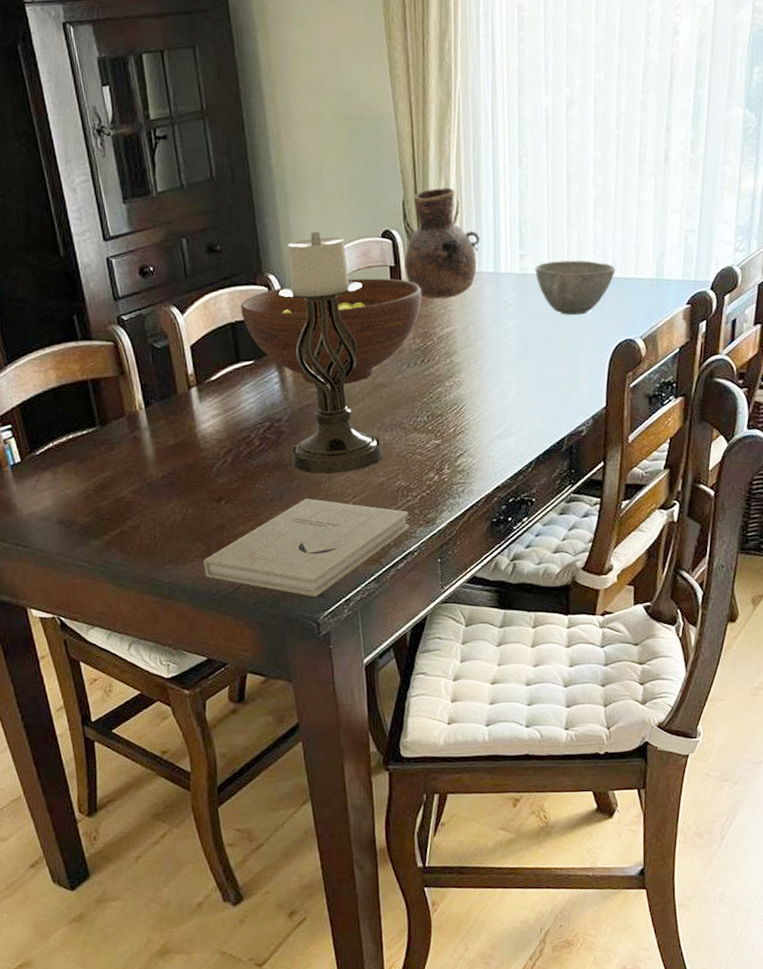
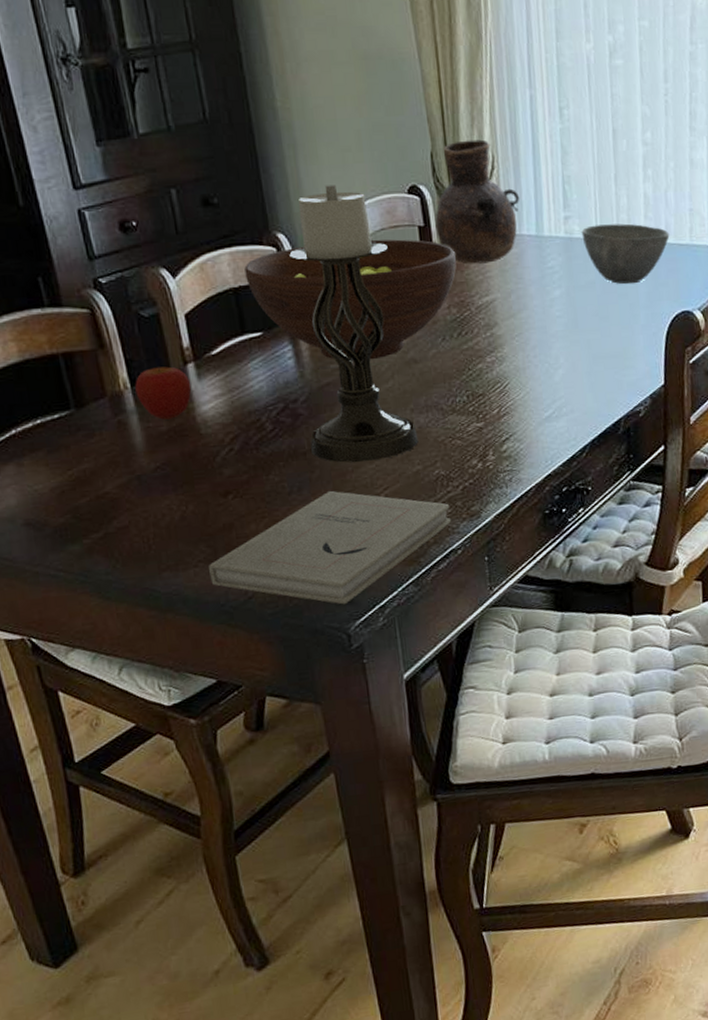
apple: none [148,390,194,436] -> present [135,366,192,420]

